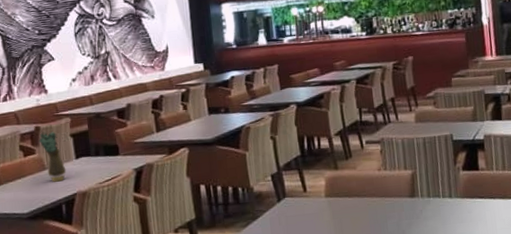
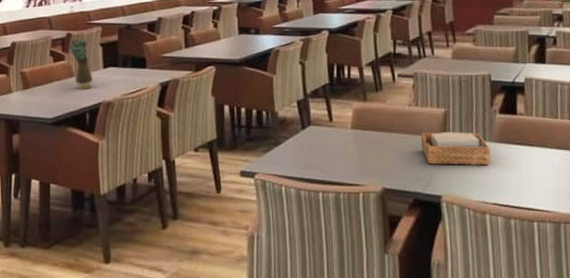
napkin holder: none [391,190,457,224] -> present [420,132,491,166]

